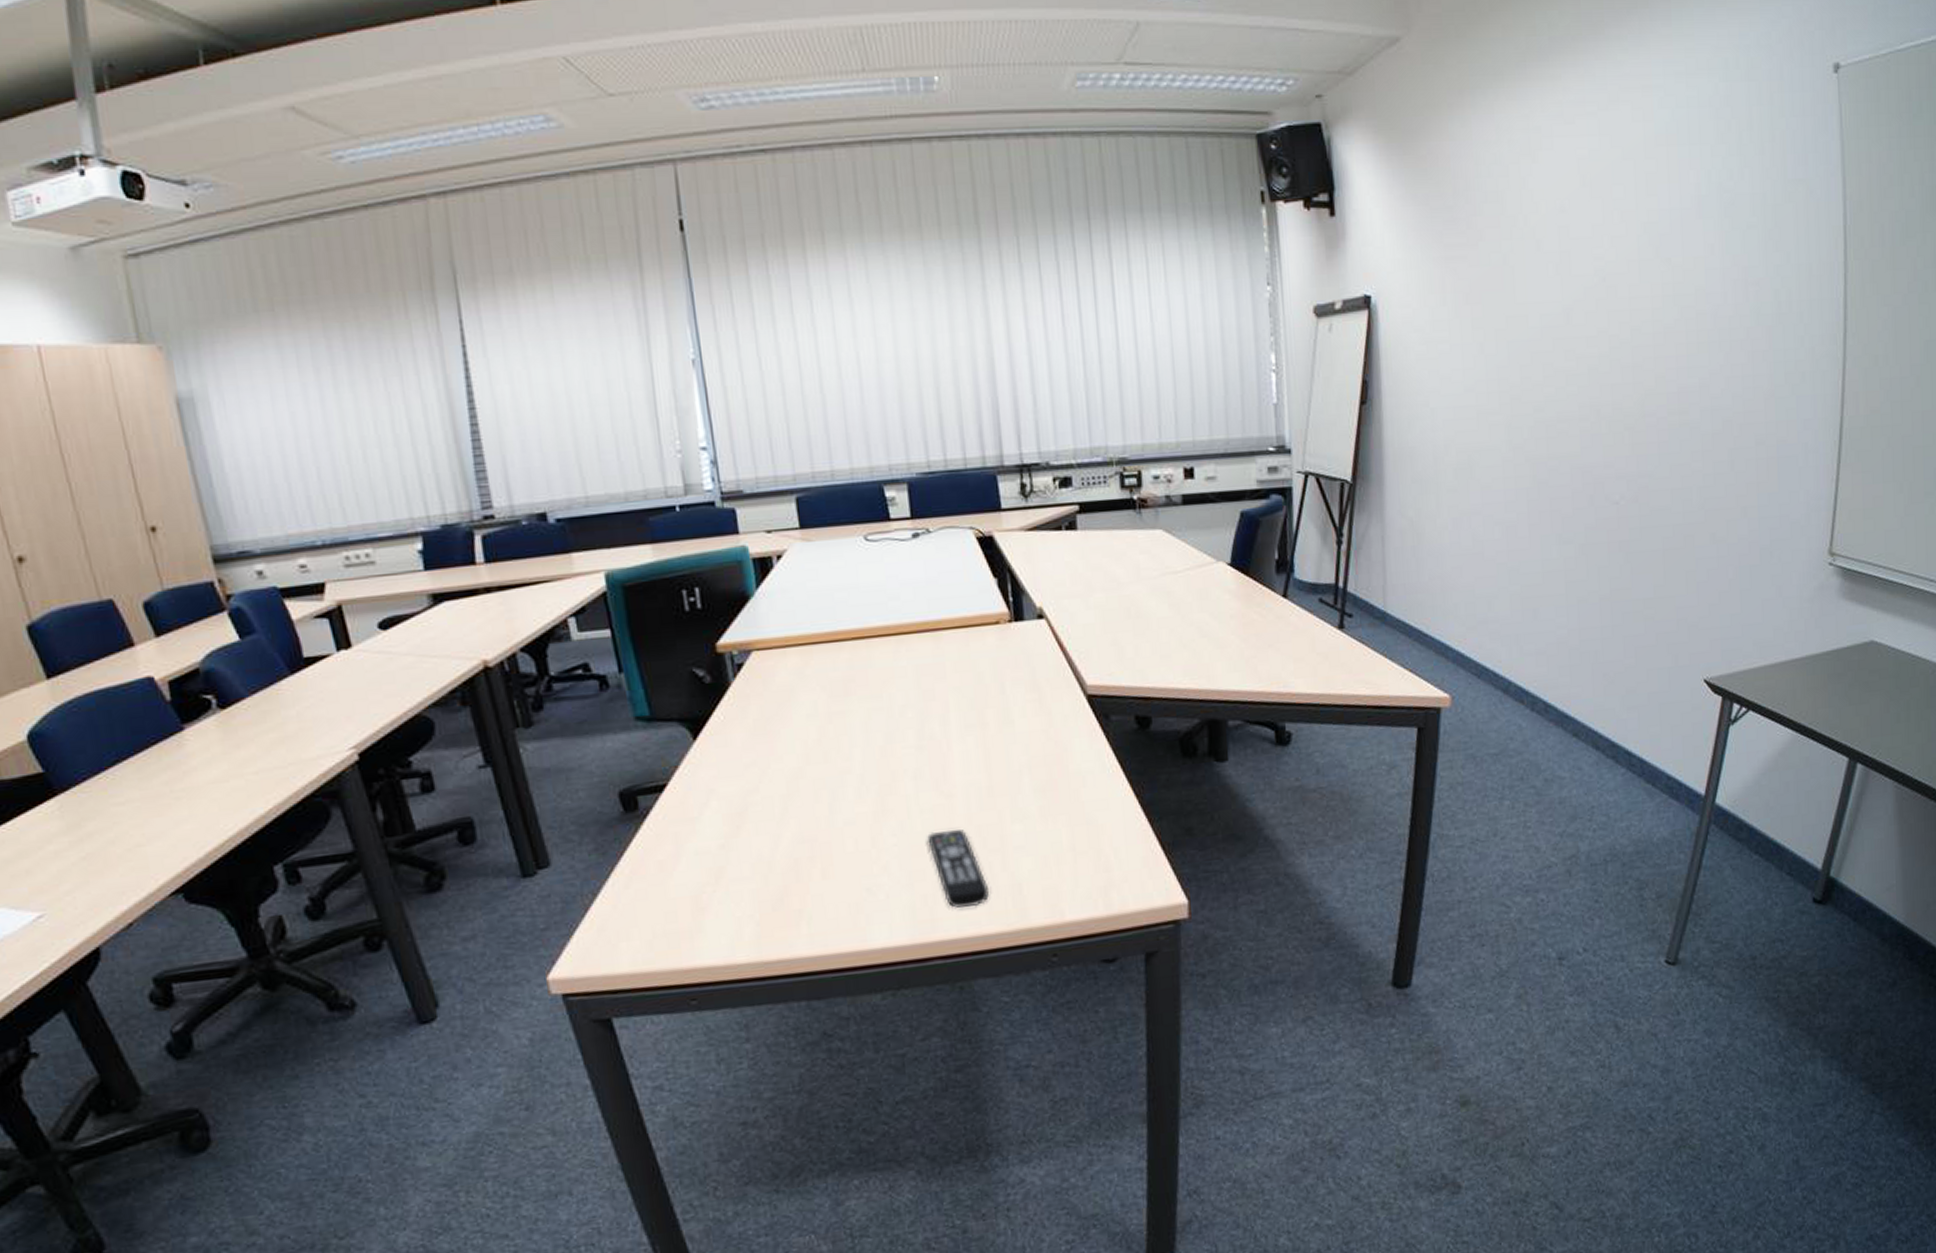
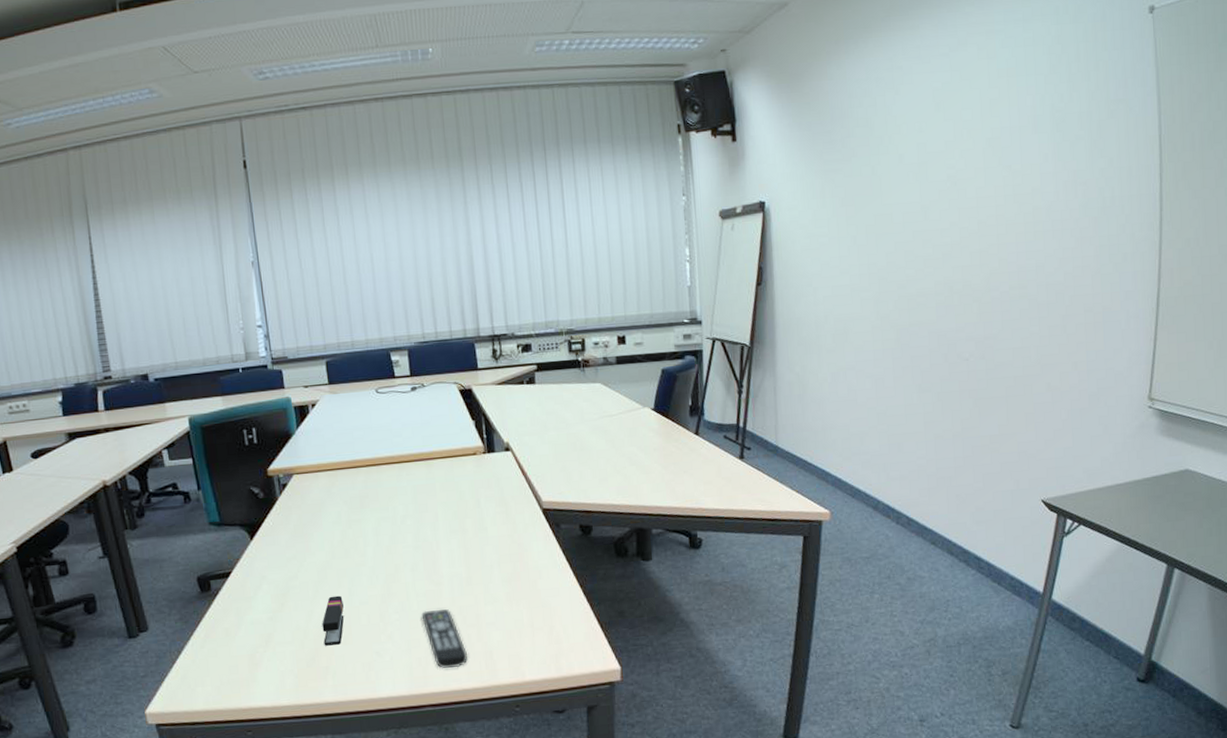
stapler: none [792,813,823,882] -> present [322,595,344,646]

